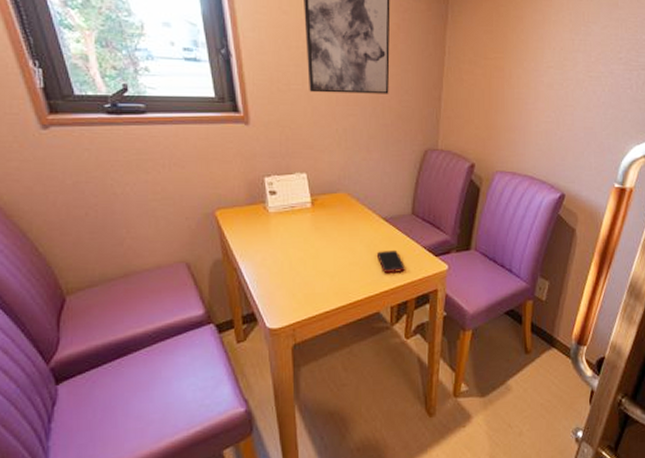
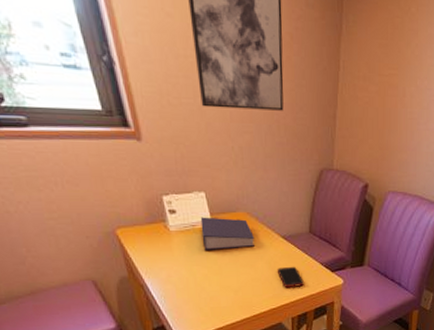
book: none [300,198,354,232] -> present [200,217,254,250]

